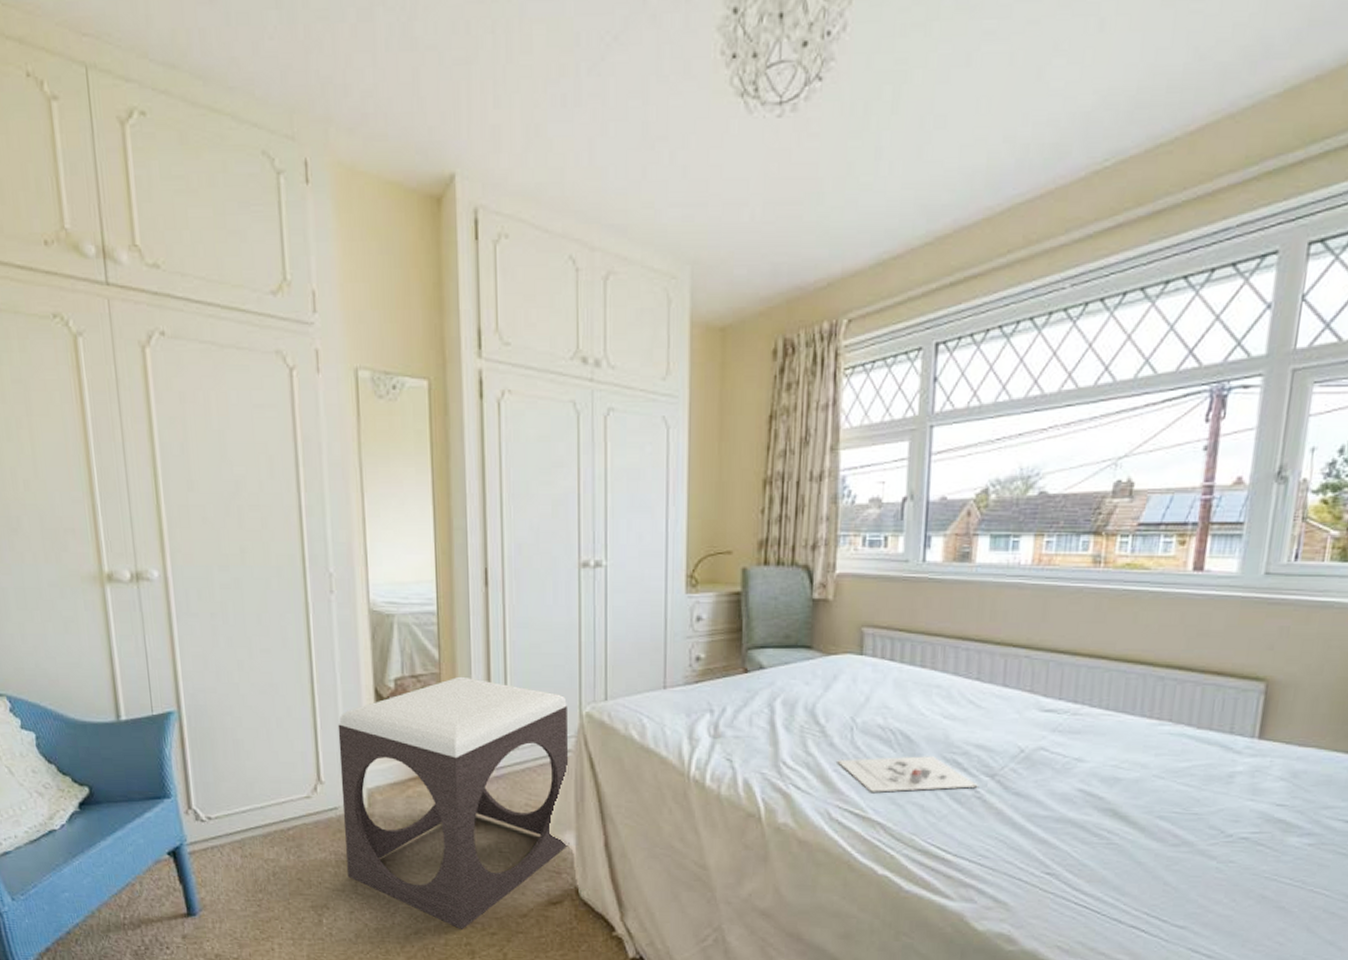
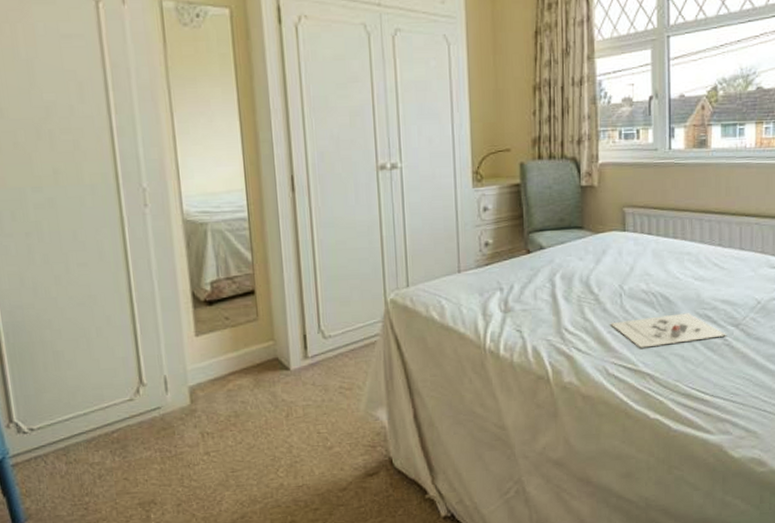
footstool: present [338,676,570,931] -> none [157,275,382,510]

